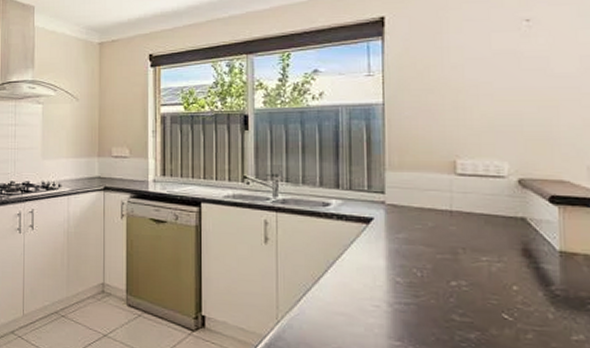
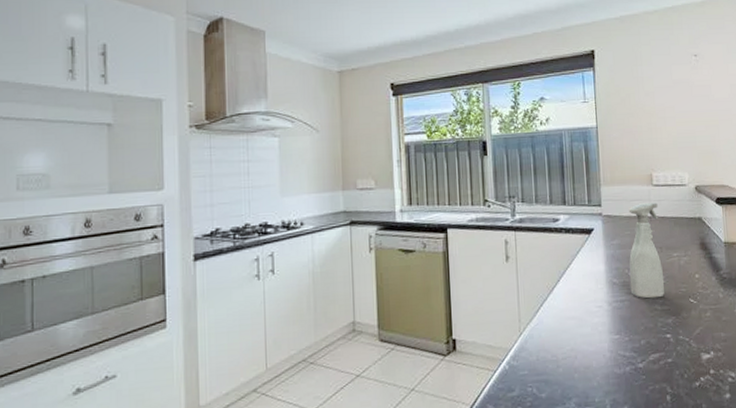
spray bottle: none [418,194,467,307] -> present [628,202,665,299]

